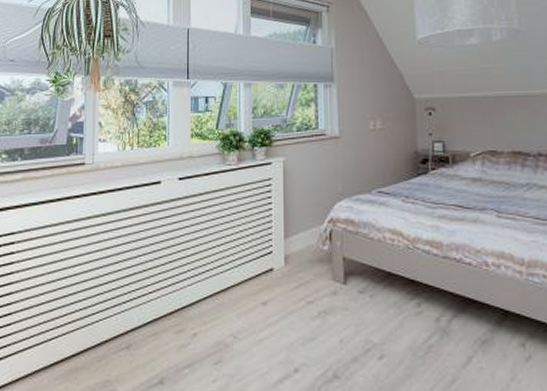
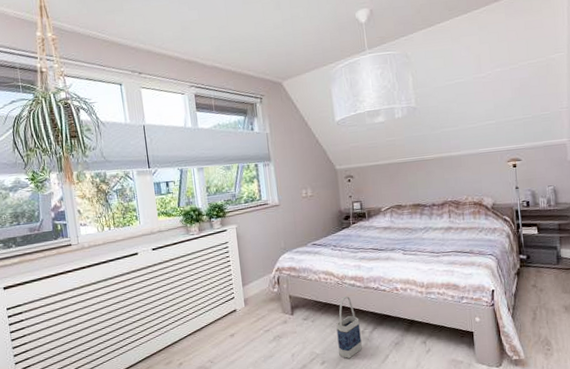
bag: none [402,267,436,355] -> present [336,296,362,359]

